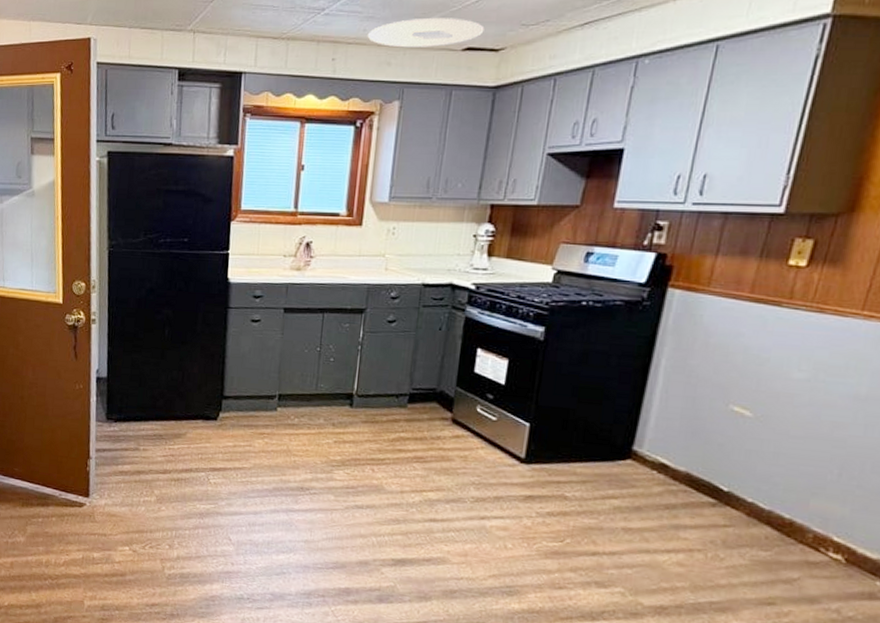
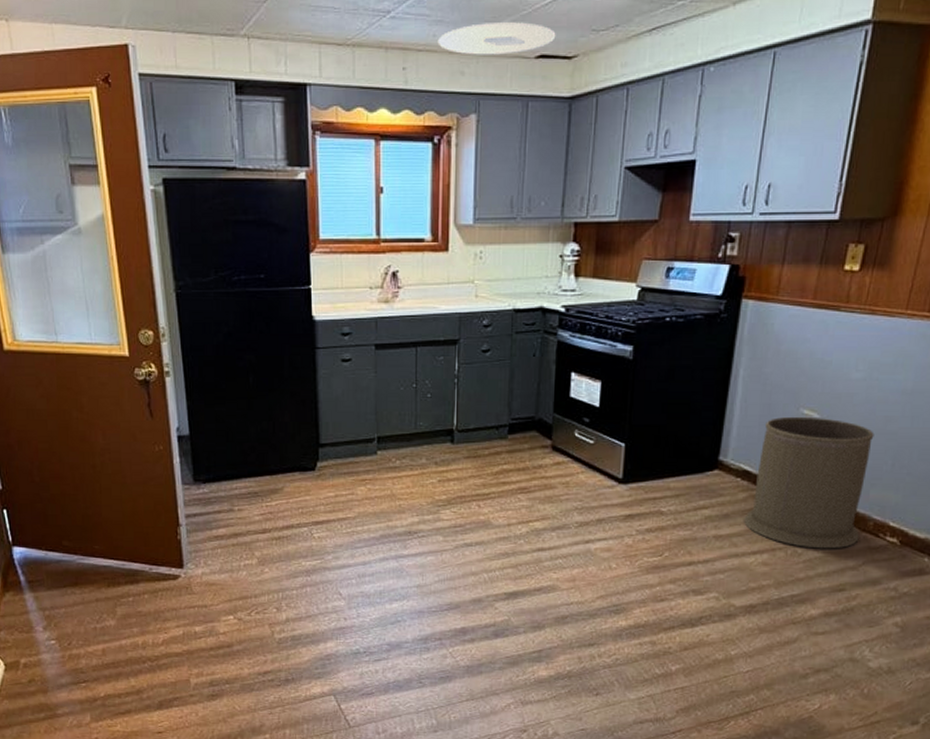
trash can: none [658,412,818,558] -> present [744,416,874,549]

